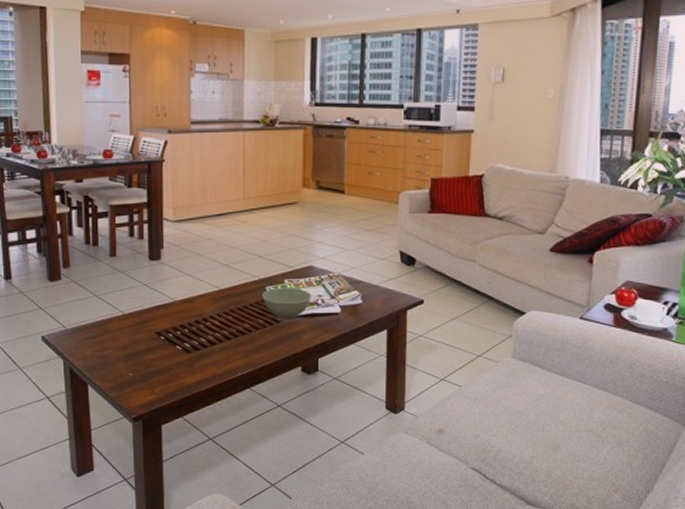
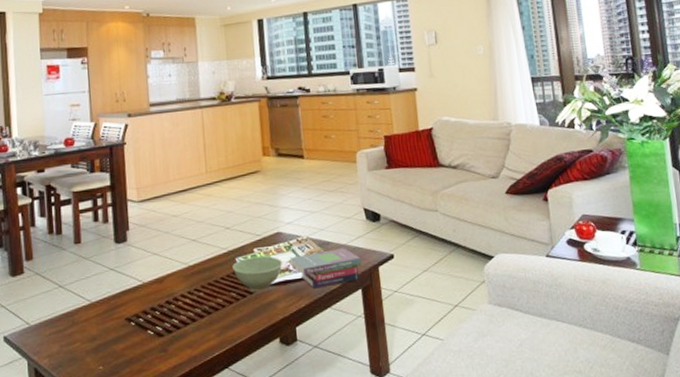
books: none [319,288,390,325] -> present [289,248,361,289]

